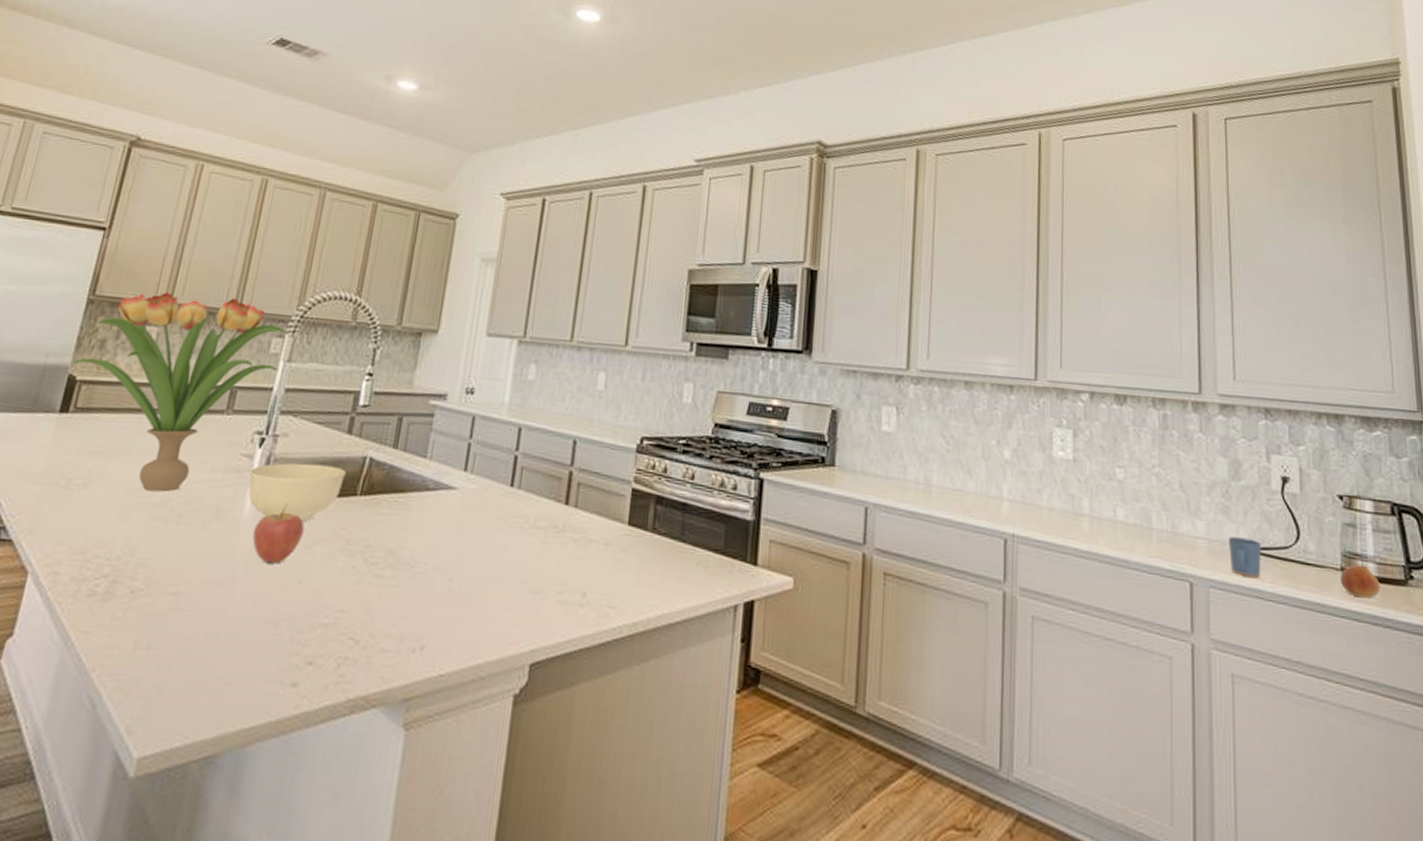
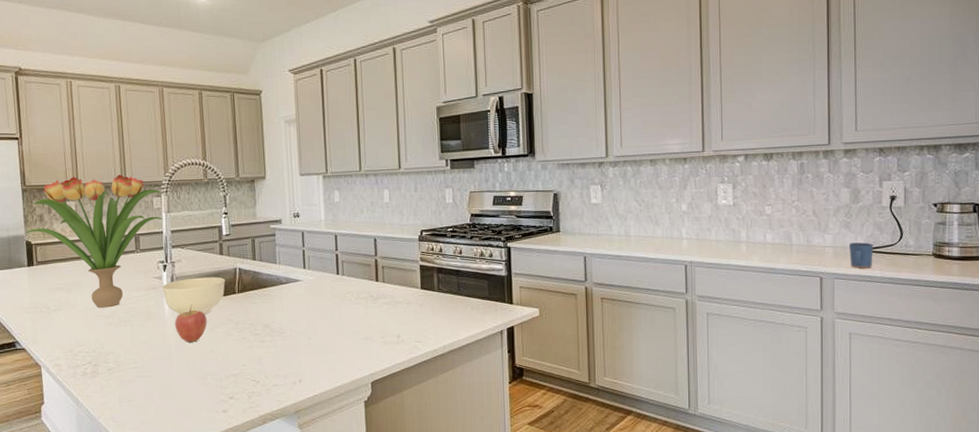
fruit: present [1339,564,1381,599] -> none [931,250,962,272]

